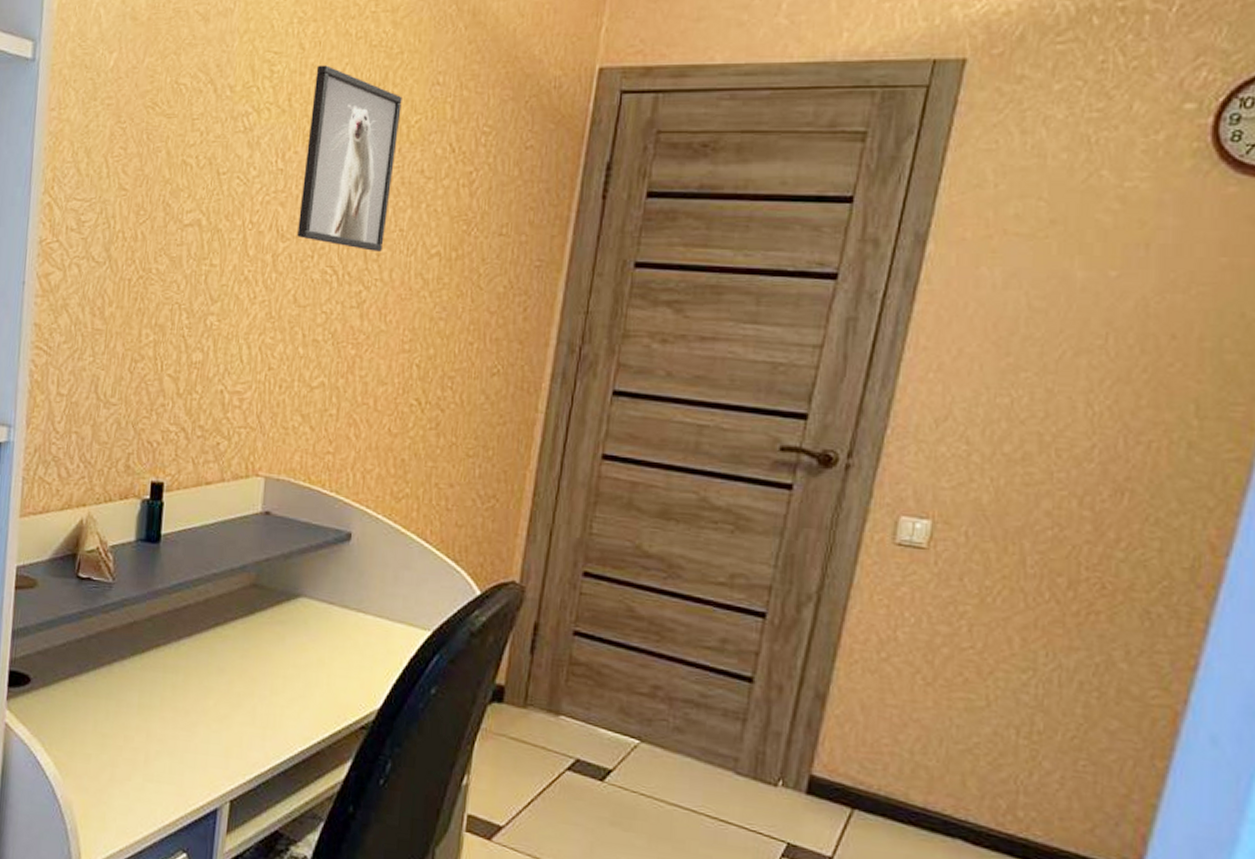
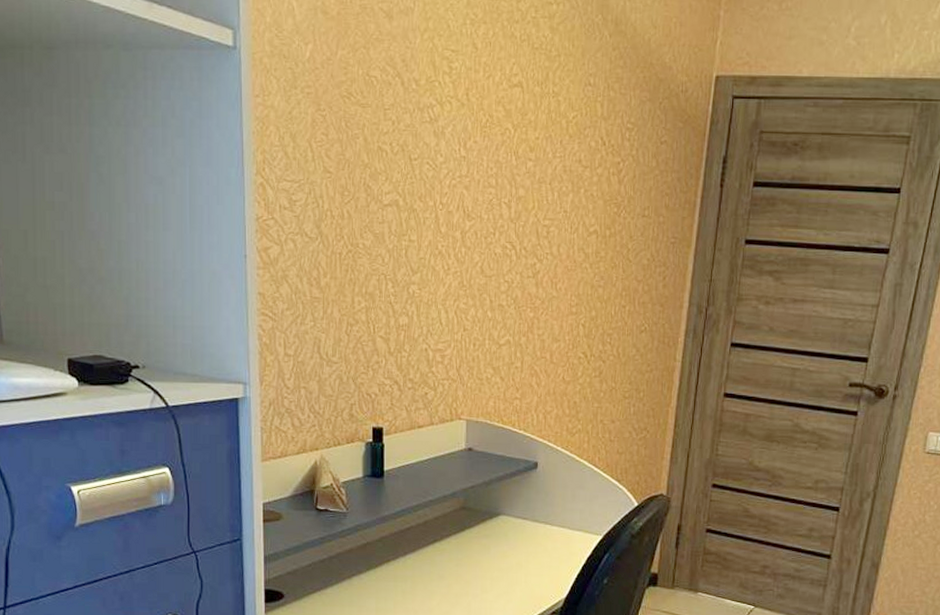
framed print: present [297,65,402,253] -> none [481,64,561,231]

